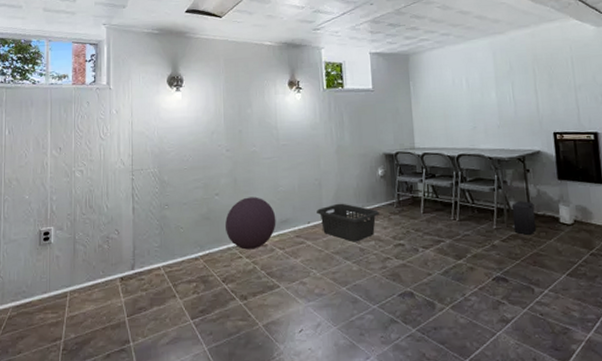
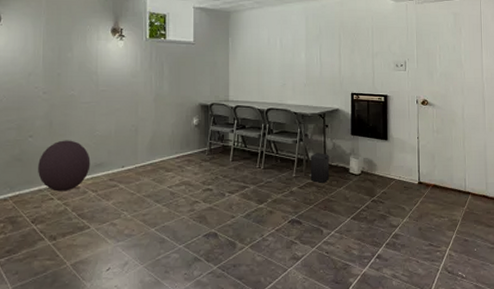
laundry basket: present [317,203,379,242] -> none [131,149,191,187]

